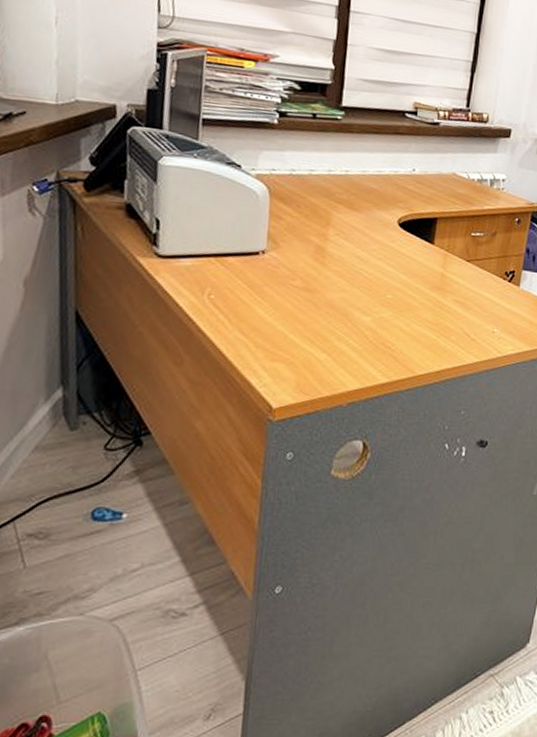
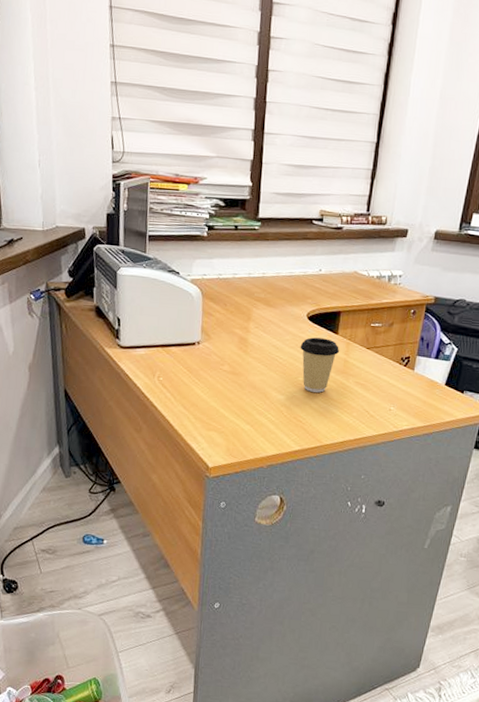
coffee cup: none [389,247,436,313] -> present [300,337,340,393]

